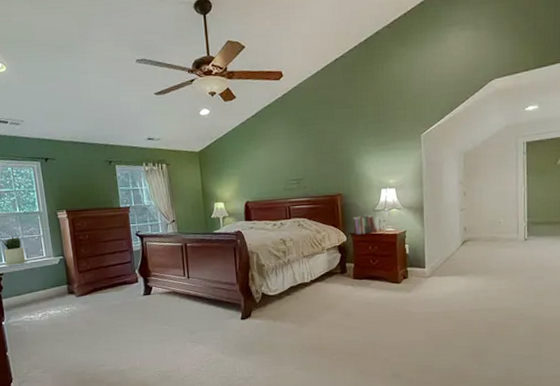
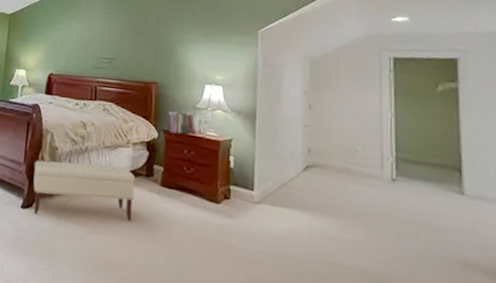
bench: none [245,270,333,322] -> present [33,160,135,221]

